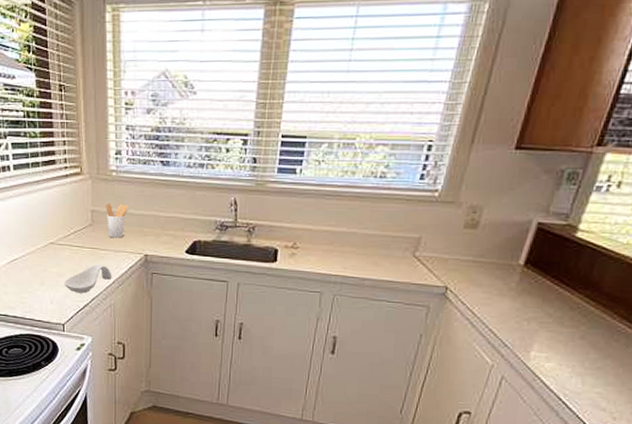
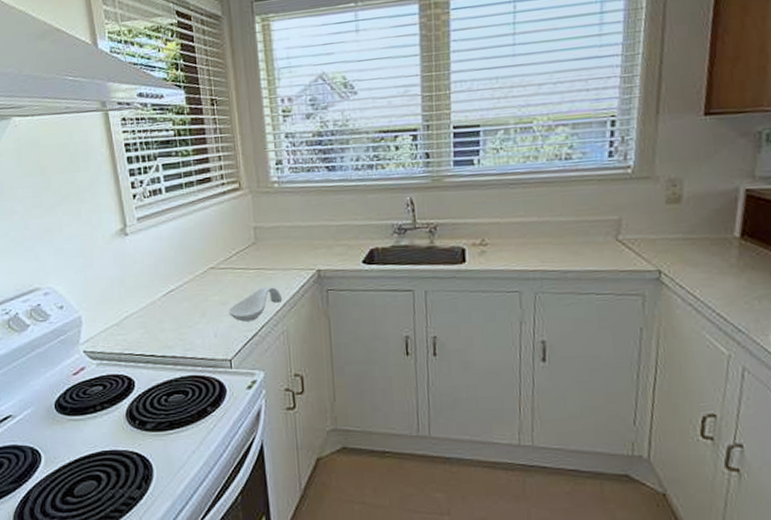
utensil holder: present [106,203,129,238] -> none [269,216,296,256]

